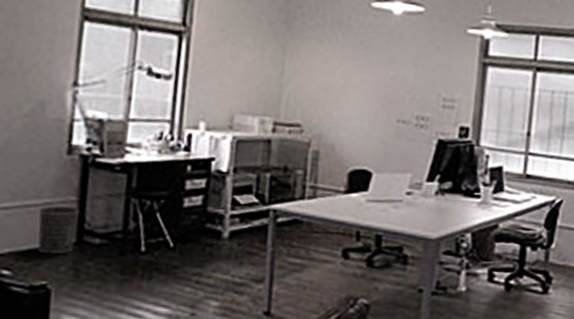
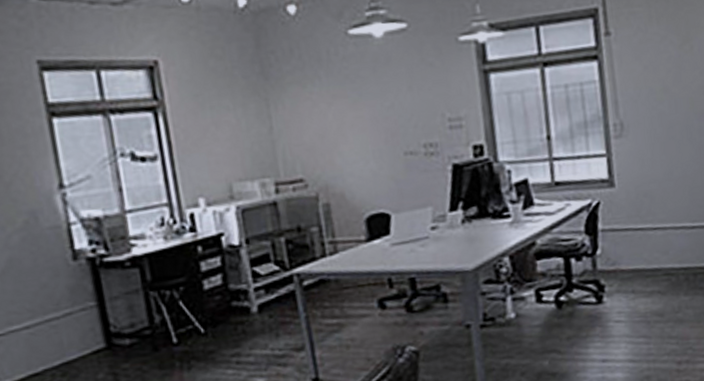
wastebasket: present [38,206,79,255] -> none [62,312,106,365]

